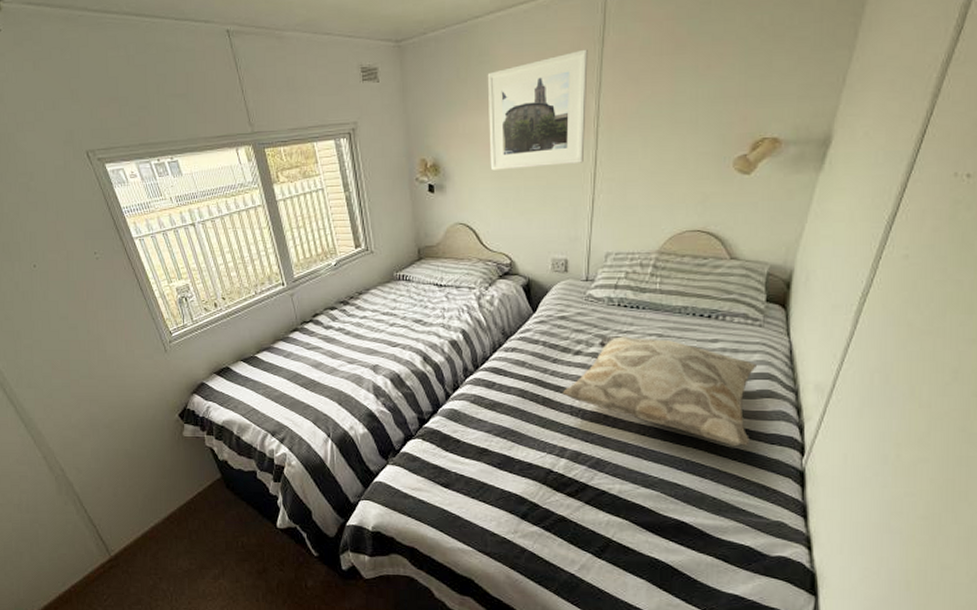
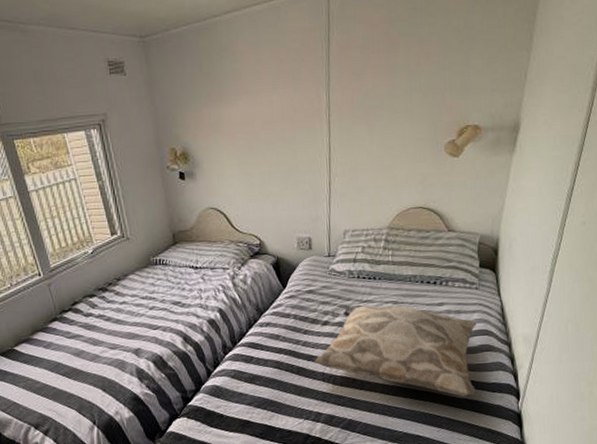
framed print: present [487,49,588,170] -> none [228,47,319,158]

